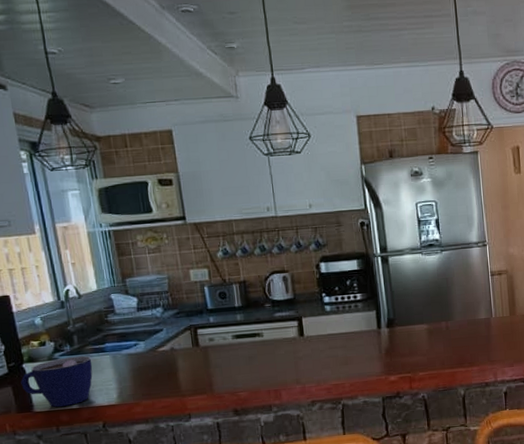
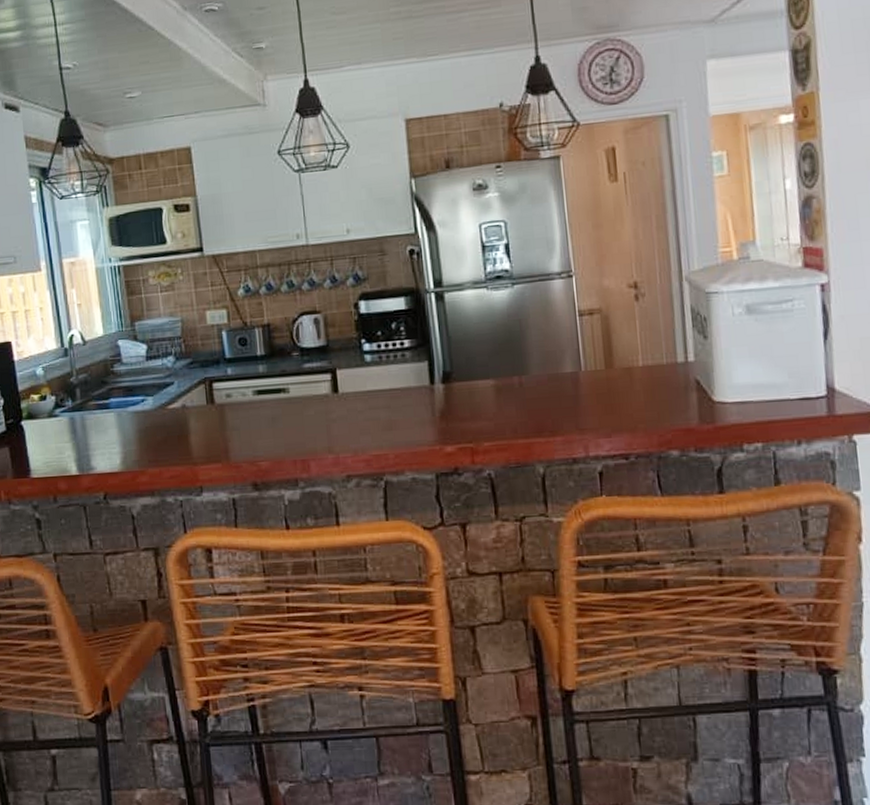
cup: present [20,355,93,408] -> none [18,412,95,474]

